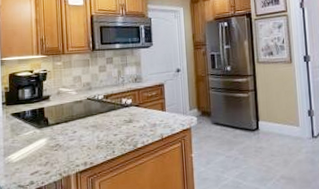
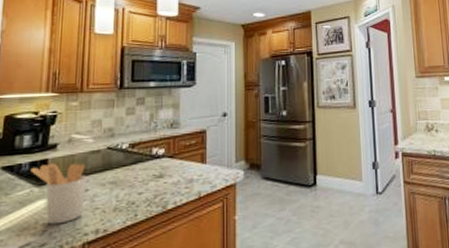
utensil holder: none [32,110,74,158] -> present [30,163,86,225]

